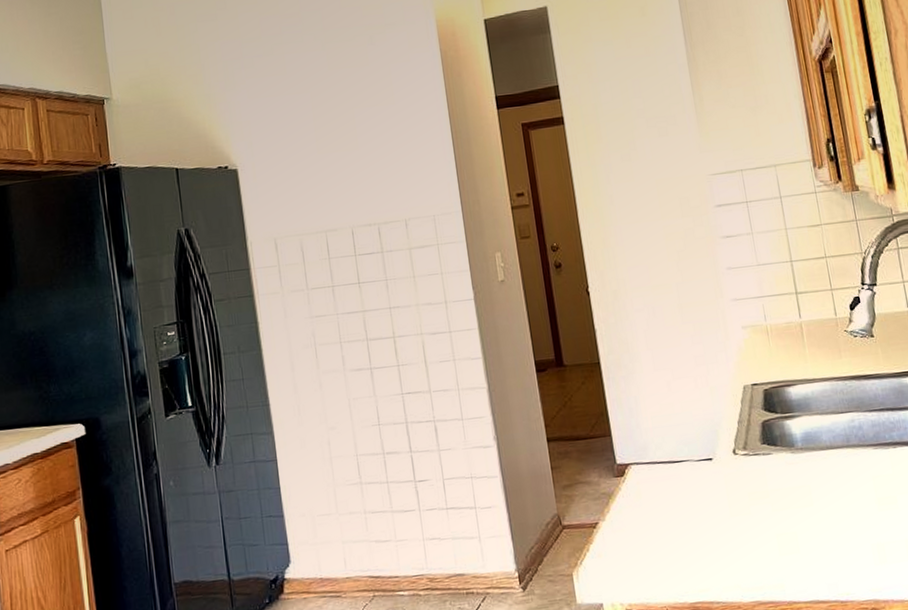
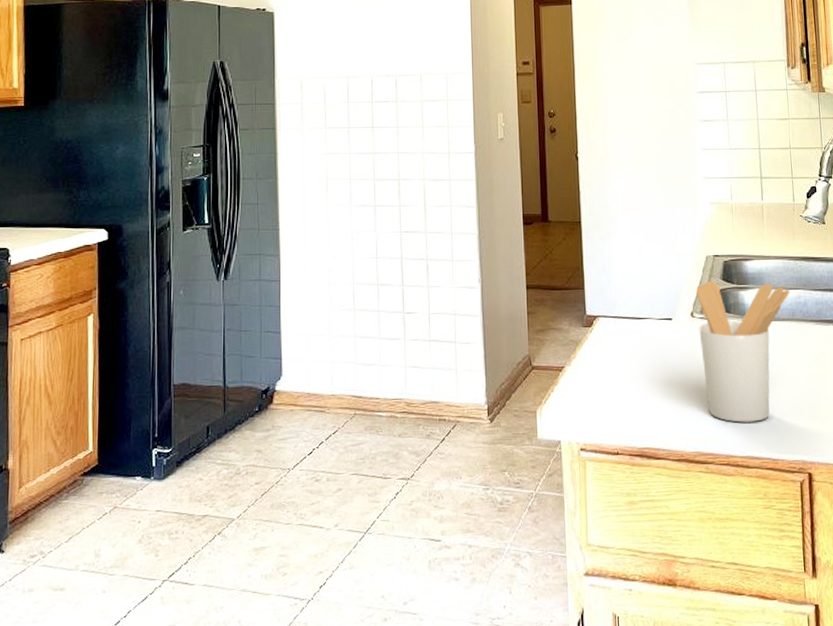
utensil holder: none [736,409,842,565] -> present [696,281,790,423]

